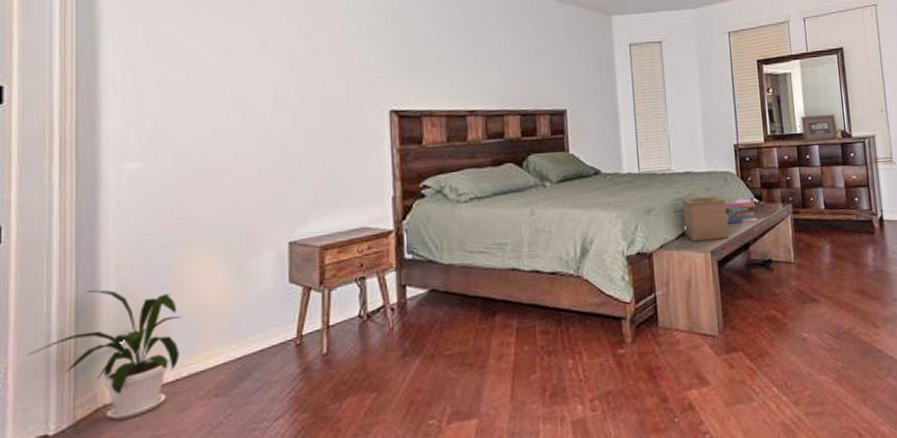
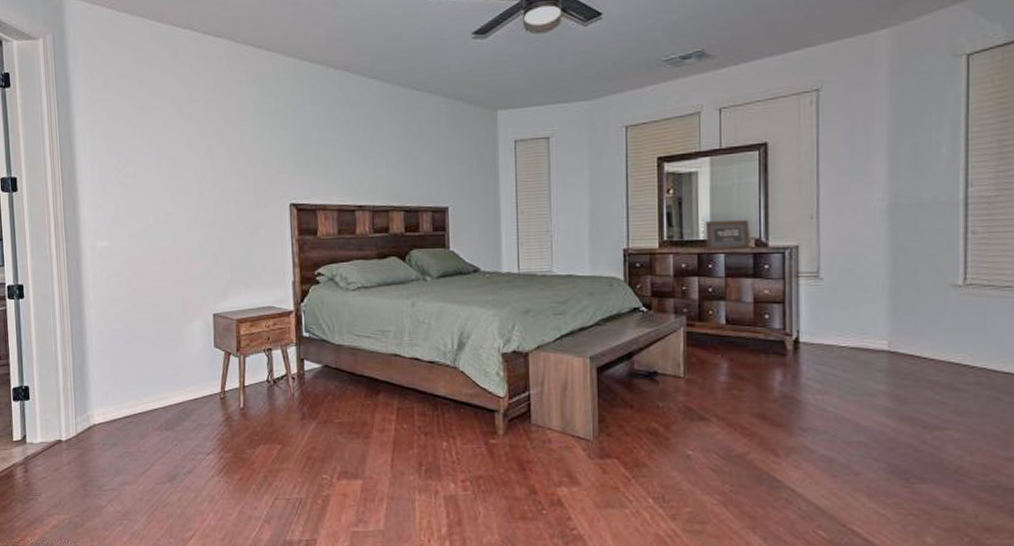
house plant: present [28,289,182,420] -> none [46,339,141,436]
decorative box: present [681,195,729,242] -> none [561,300,611,346]
books: present [725,198,758,224] -> none [609,306,645,331]

